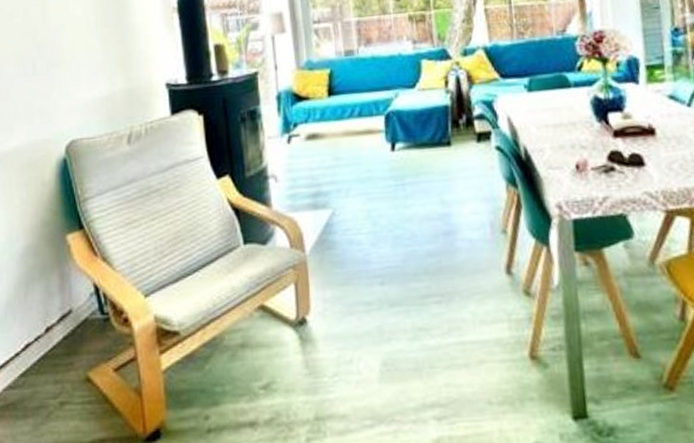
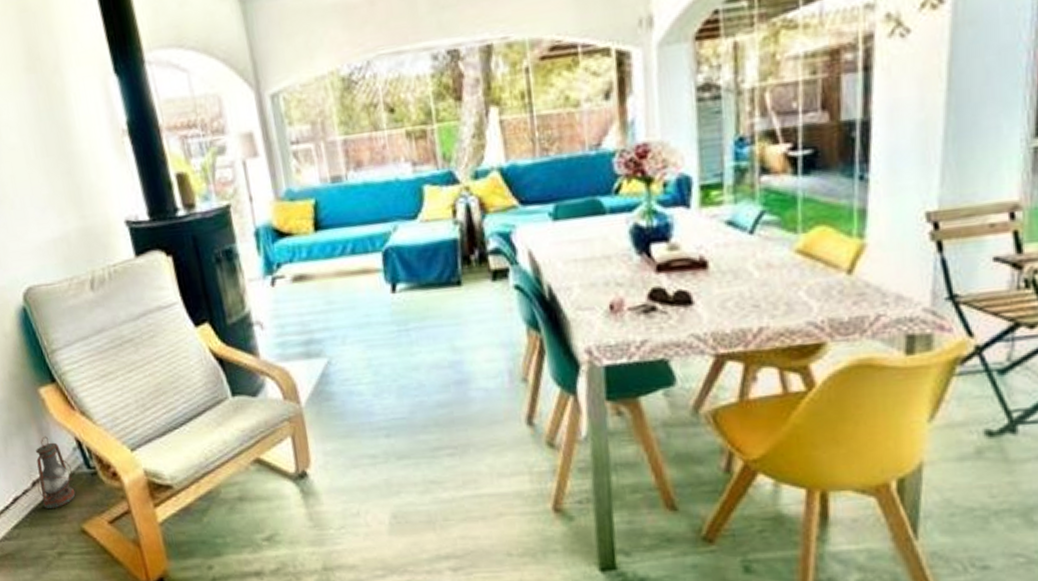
lantern: none [49,281,87,356] -> present [35,436,76,509]

